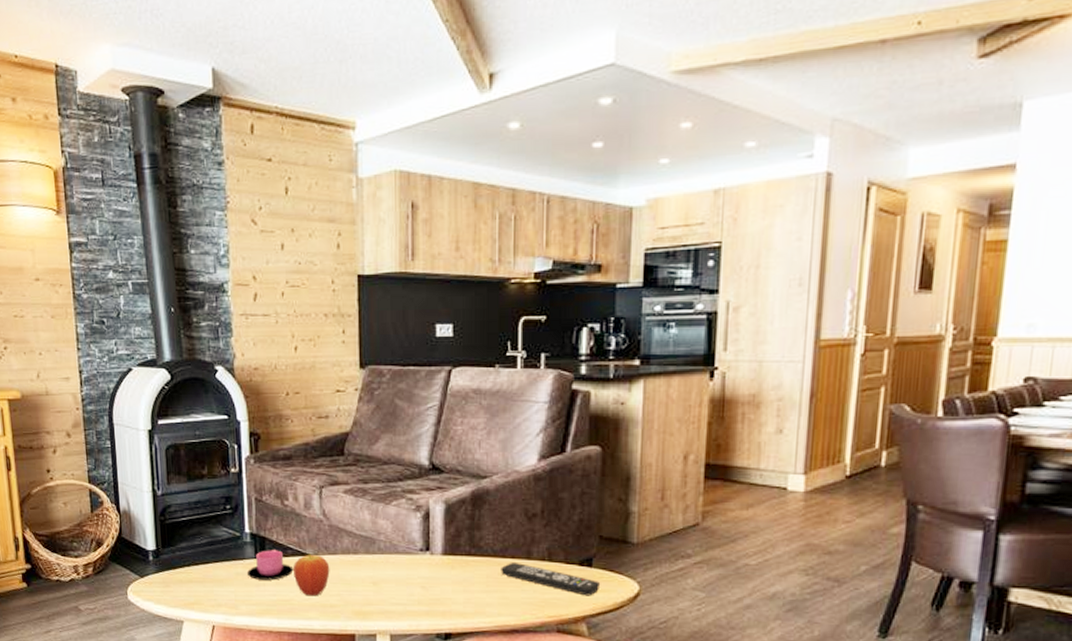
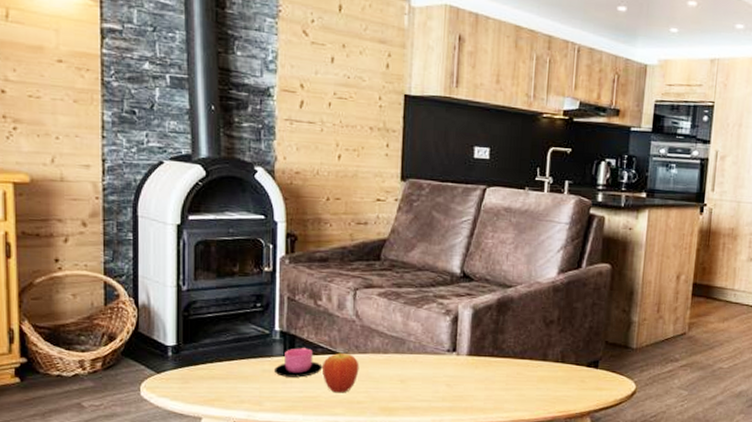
remote control: present [501,563,601,596] -> none [519,364,605,394]

